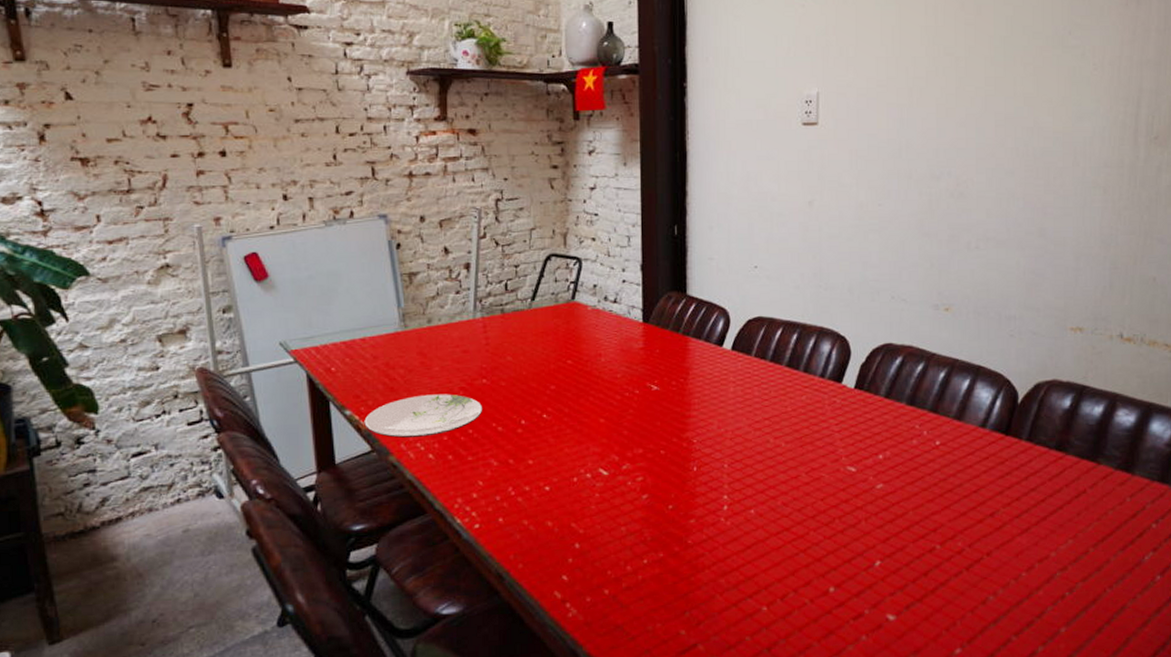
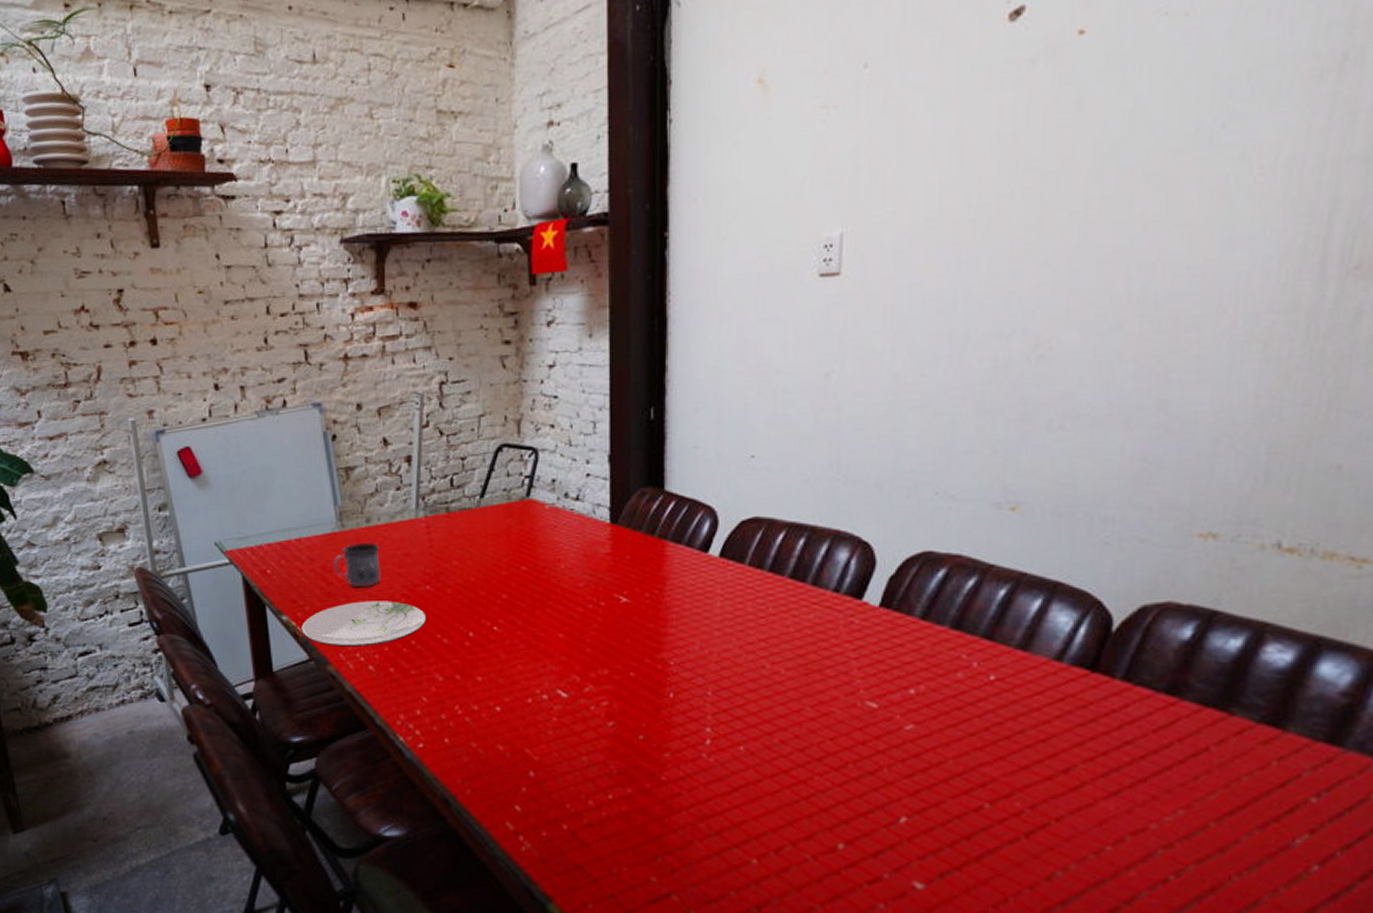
mug: none [396,340,441,382] -> present [333,542,381,588]

